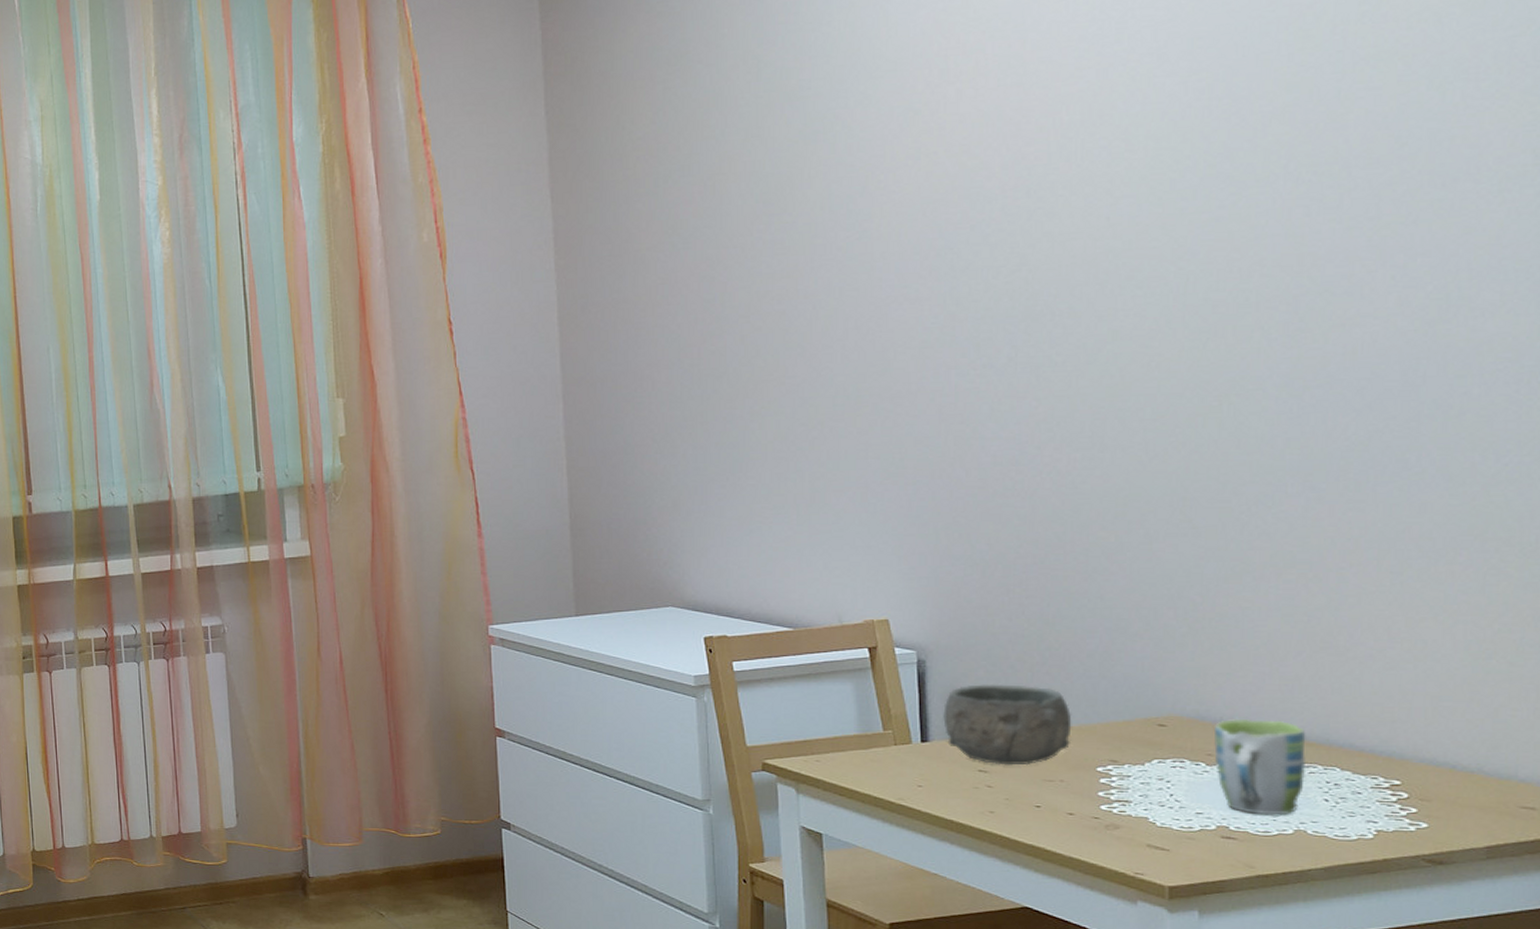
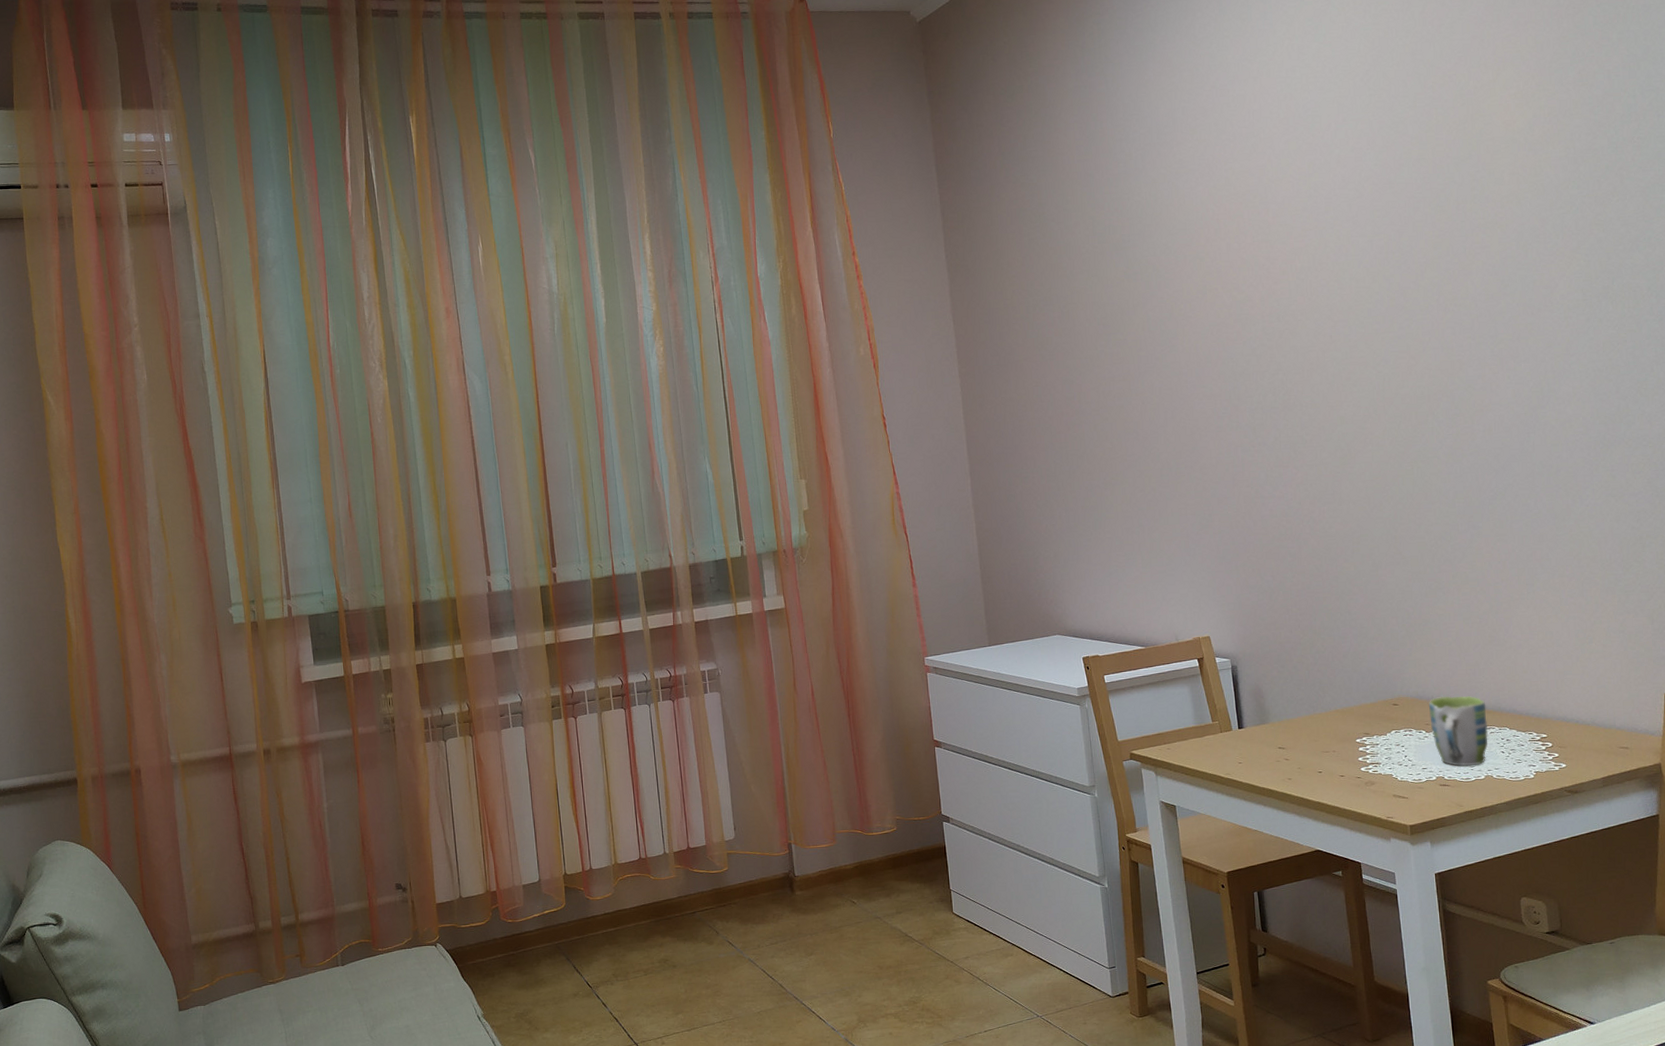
bowl: present [943,684,1072,766] -> none [1251,681,1338,743]

